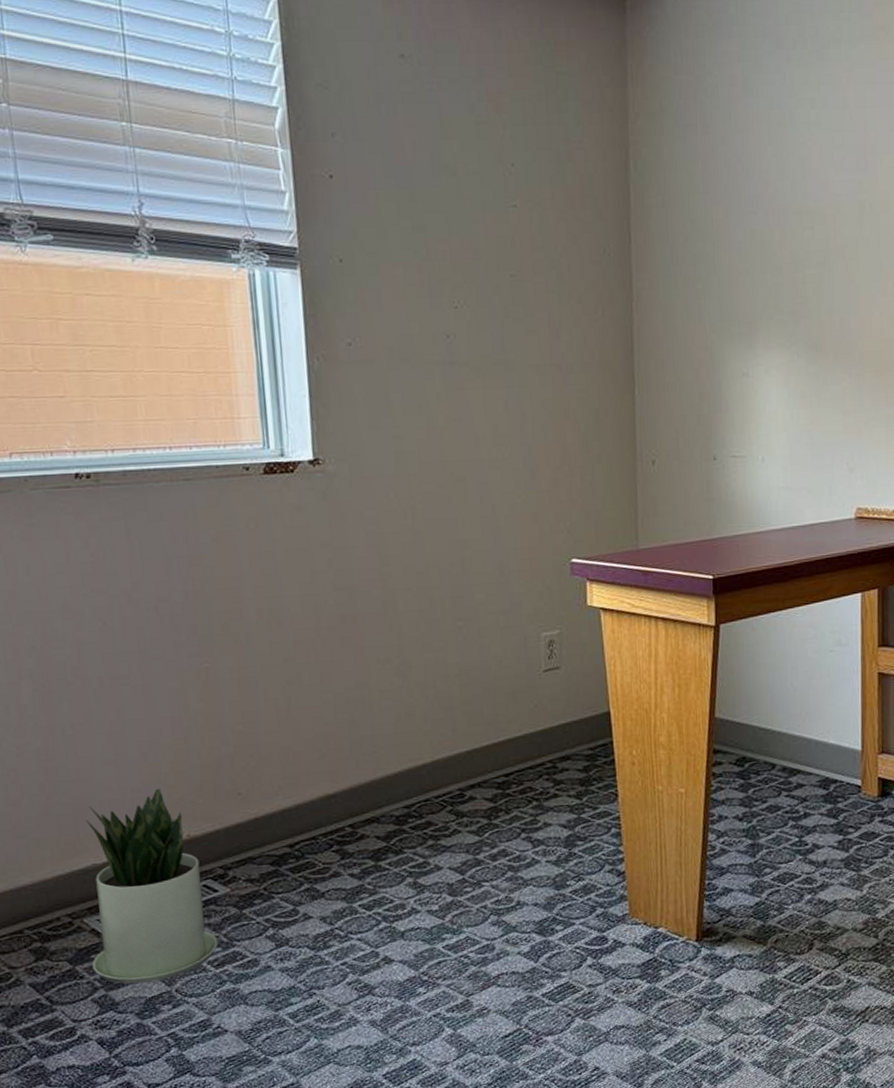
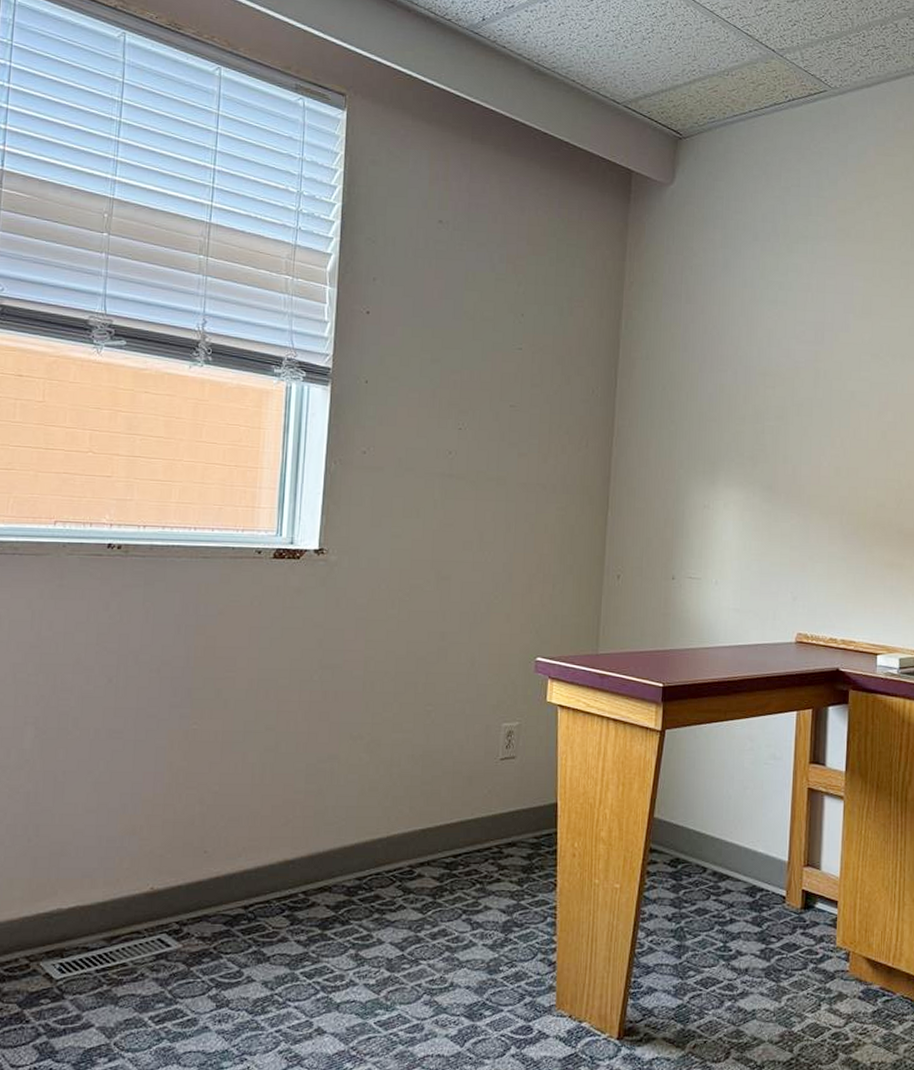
planter: present [86,788,218,984] -> none [40,840,163,1034]

